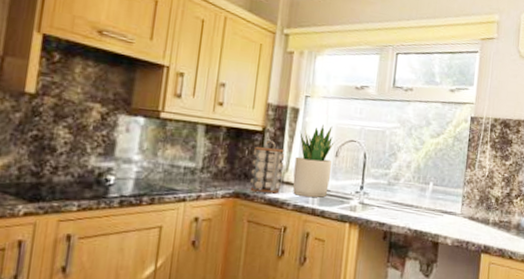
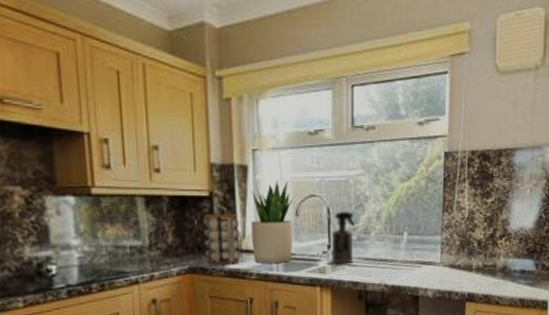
spray bottle: none [362,157,387,205] -> present [331,211,355,264]

